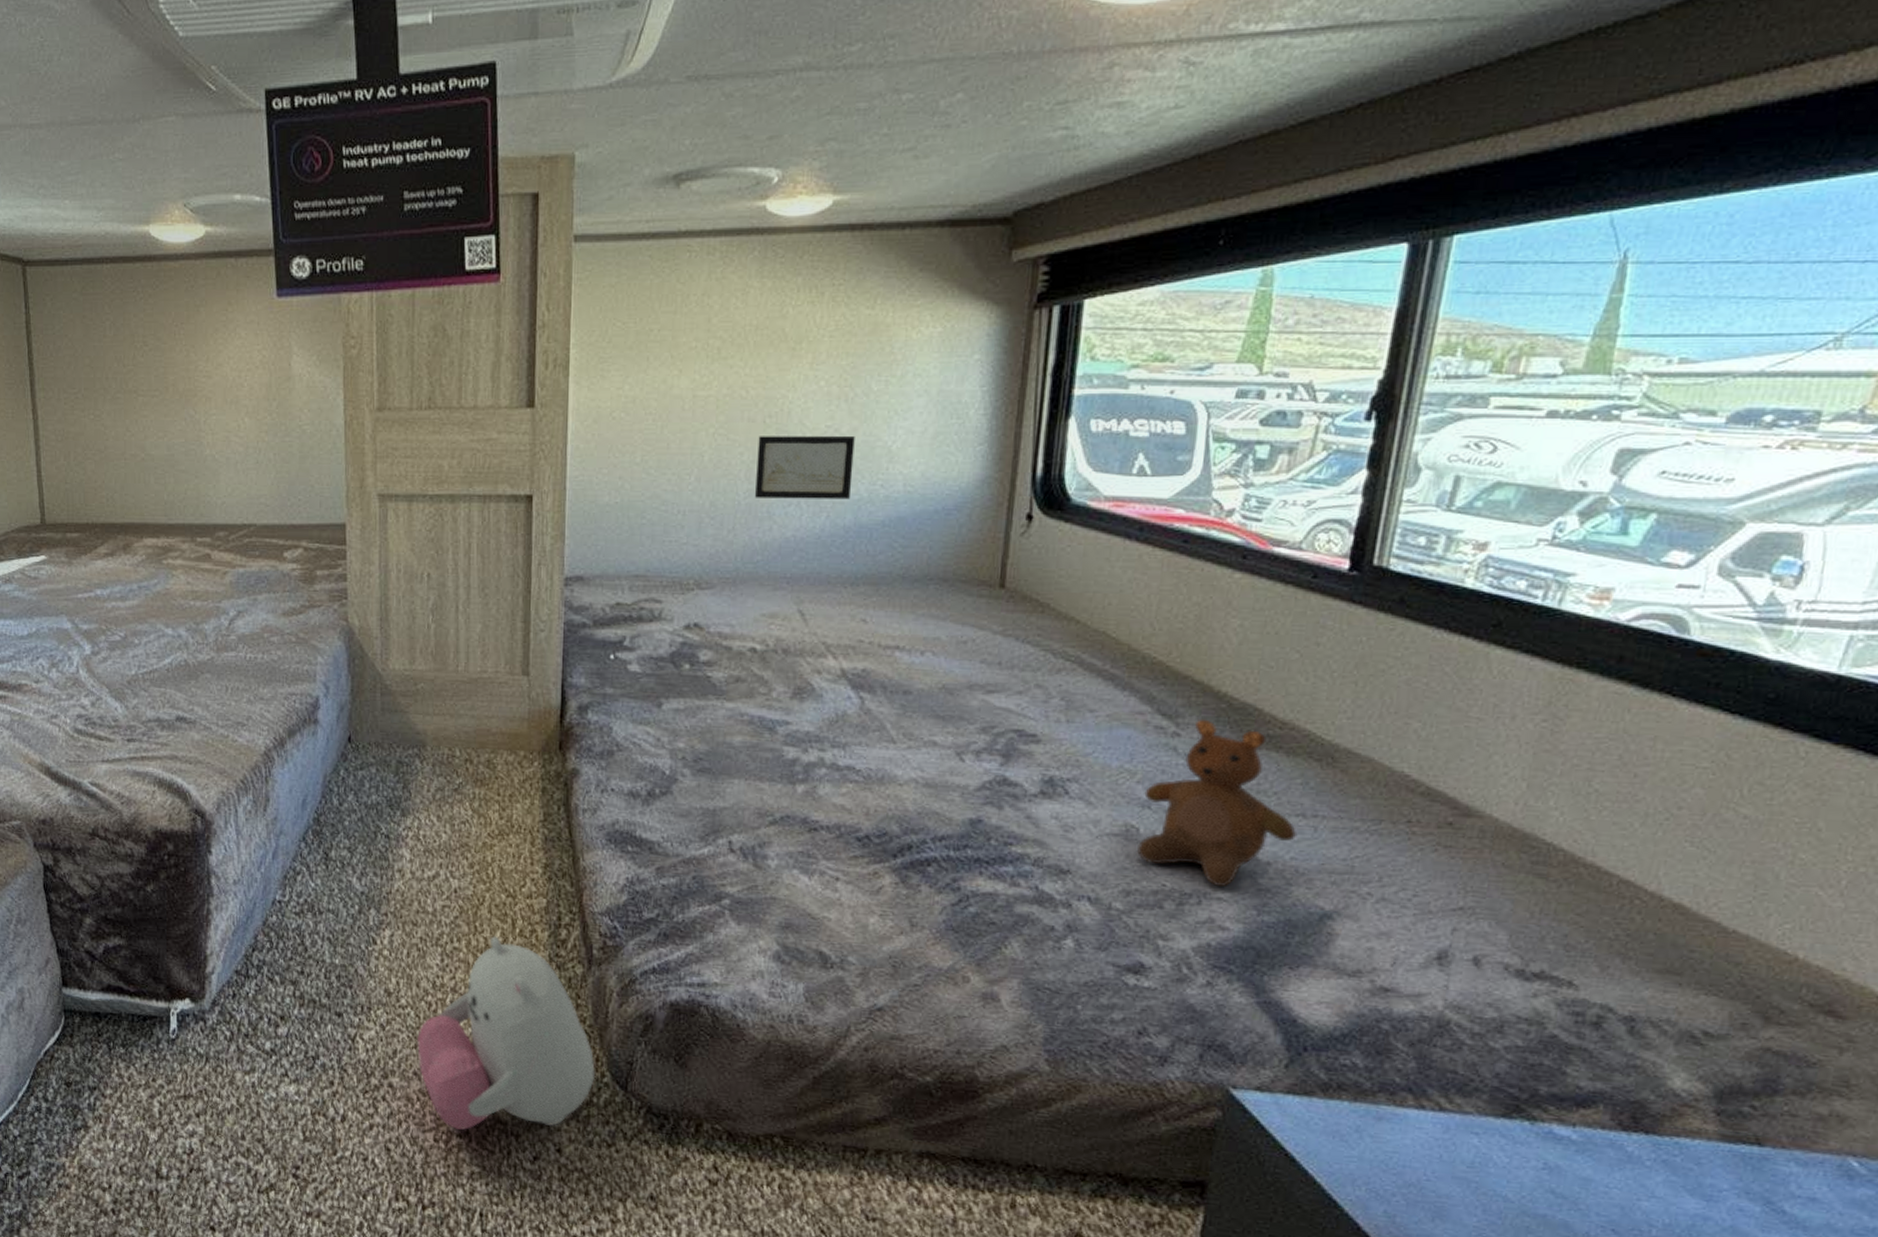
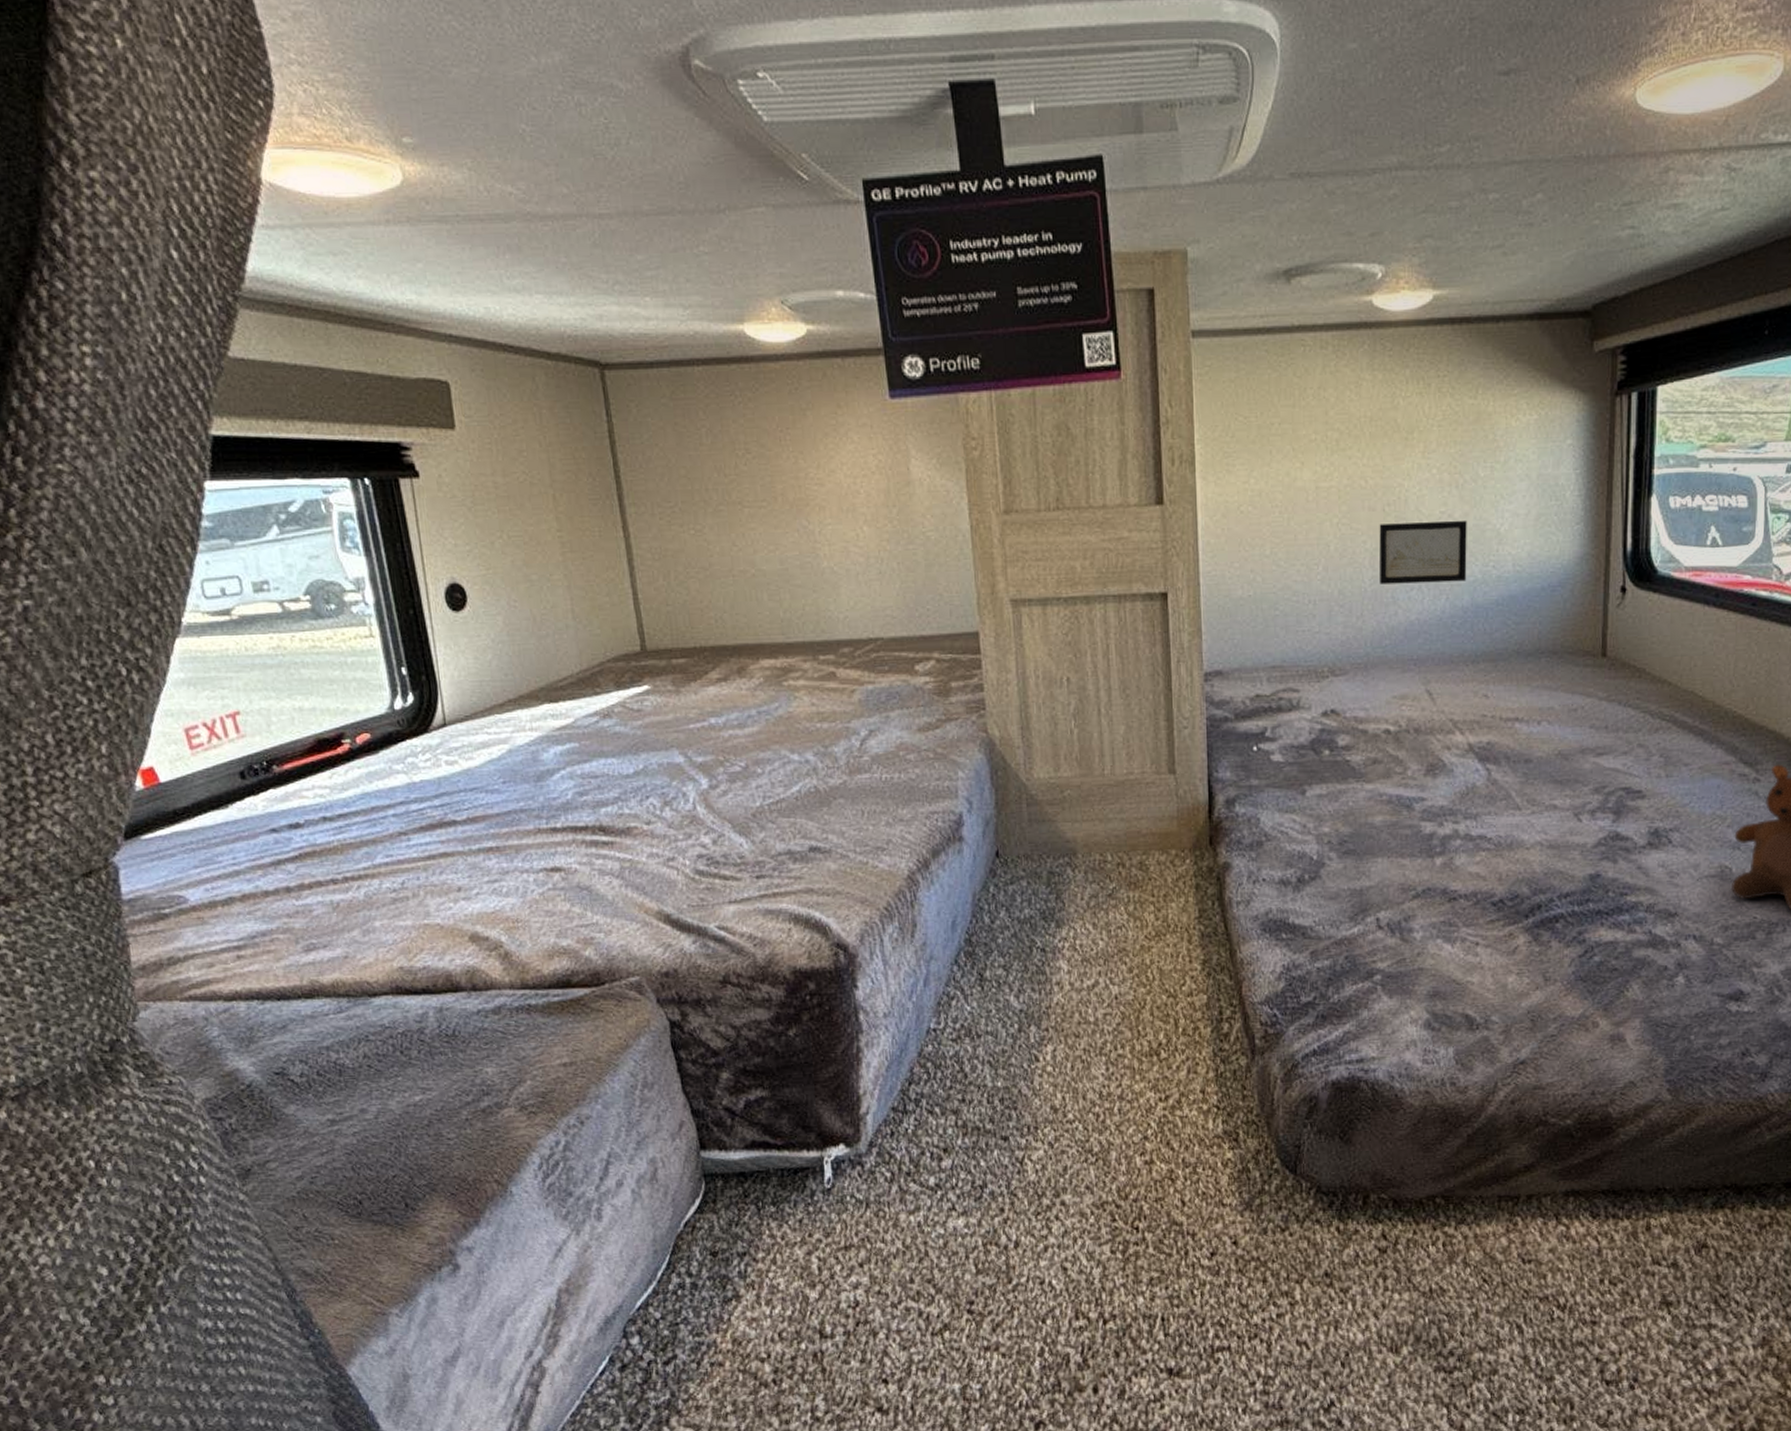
plush toy: present [416,936,596,1130] -> none [1086,1038,1266,1237]

